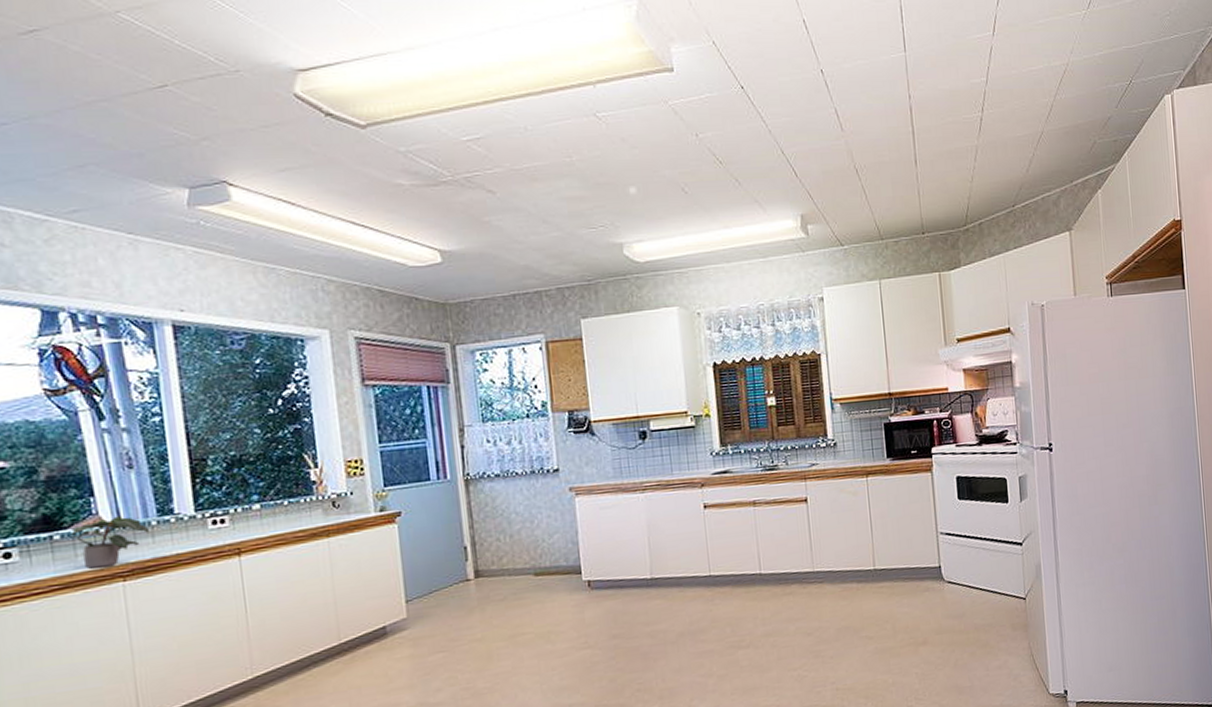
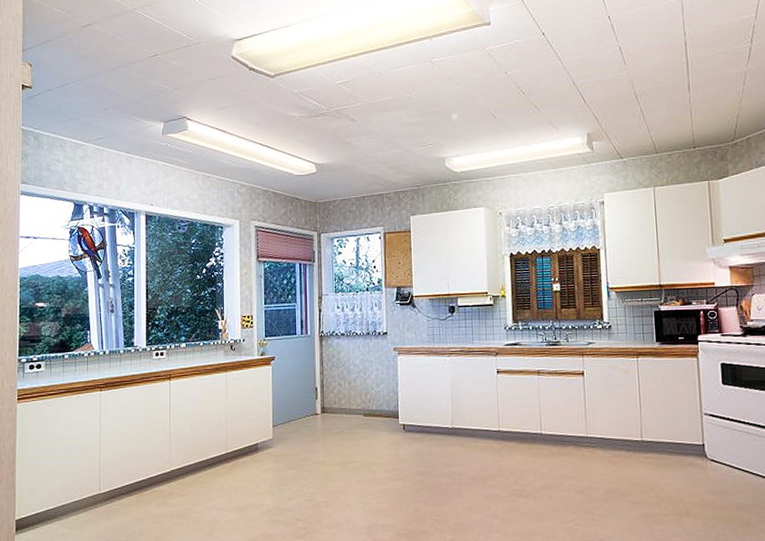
potted plant: present [71,516,151,570] -> none [75,345,119,381]

